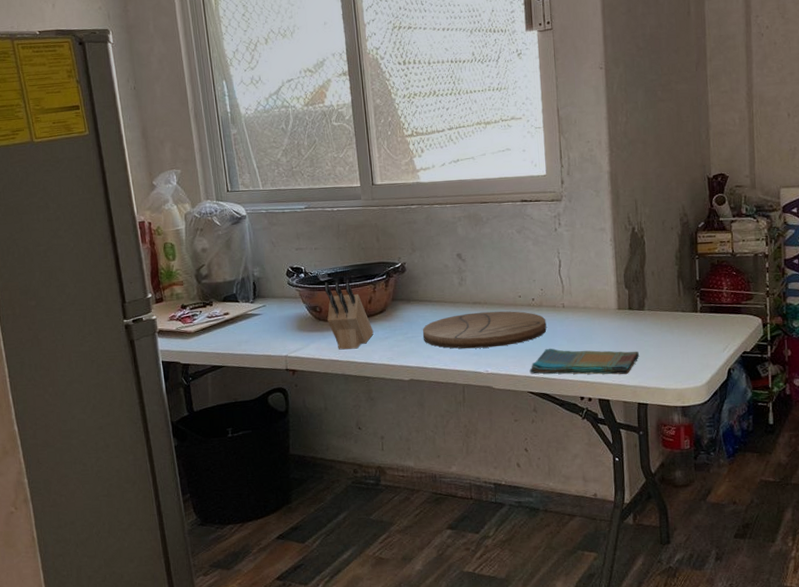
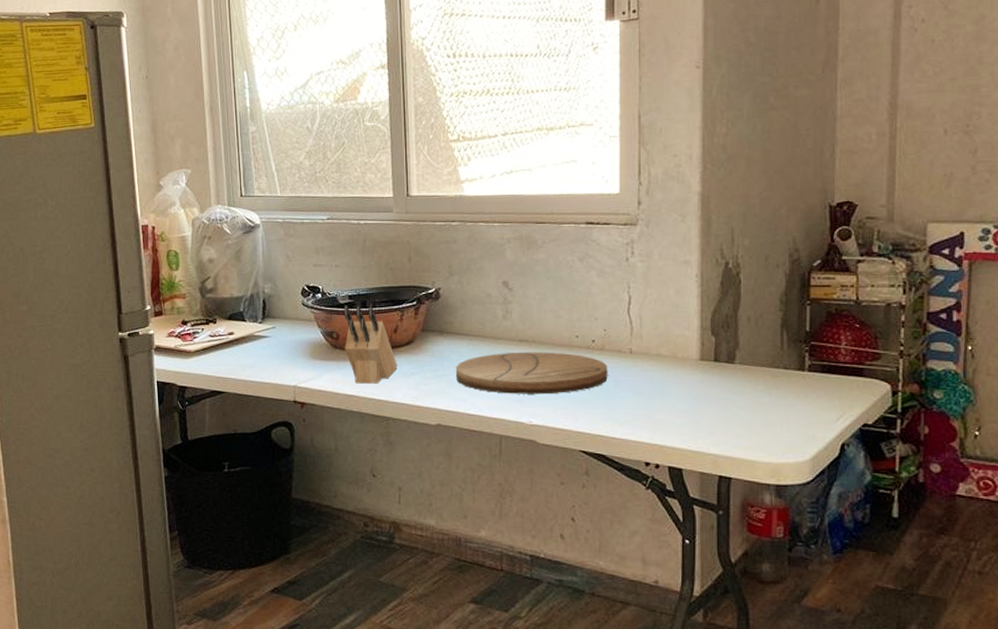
dish towel: present [529,348,640,375] -> none [583,400,725,440]

